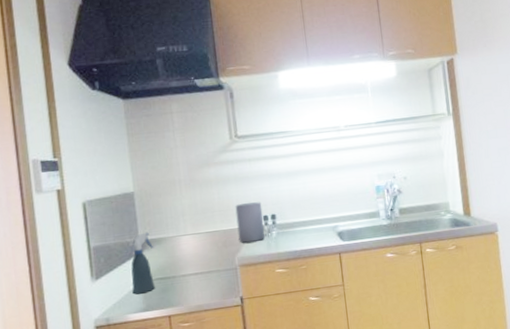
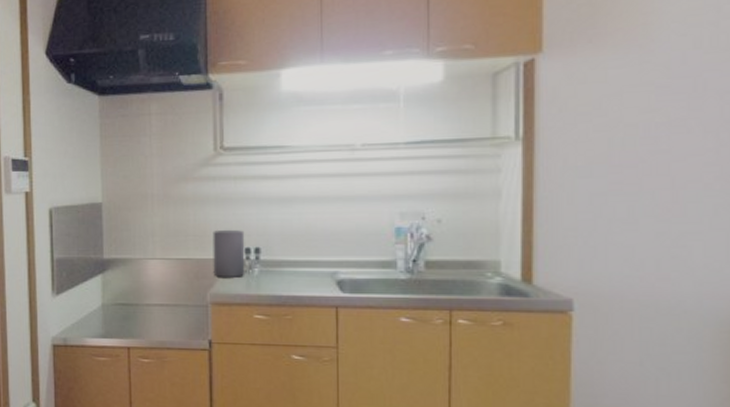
spray bottle: present [129,232,155,295] -> none [92,250,118,318]

